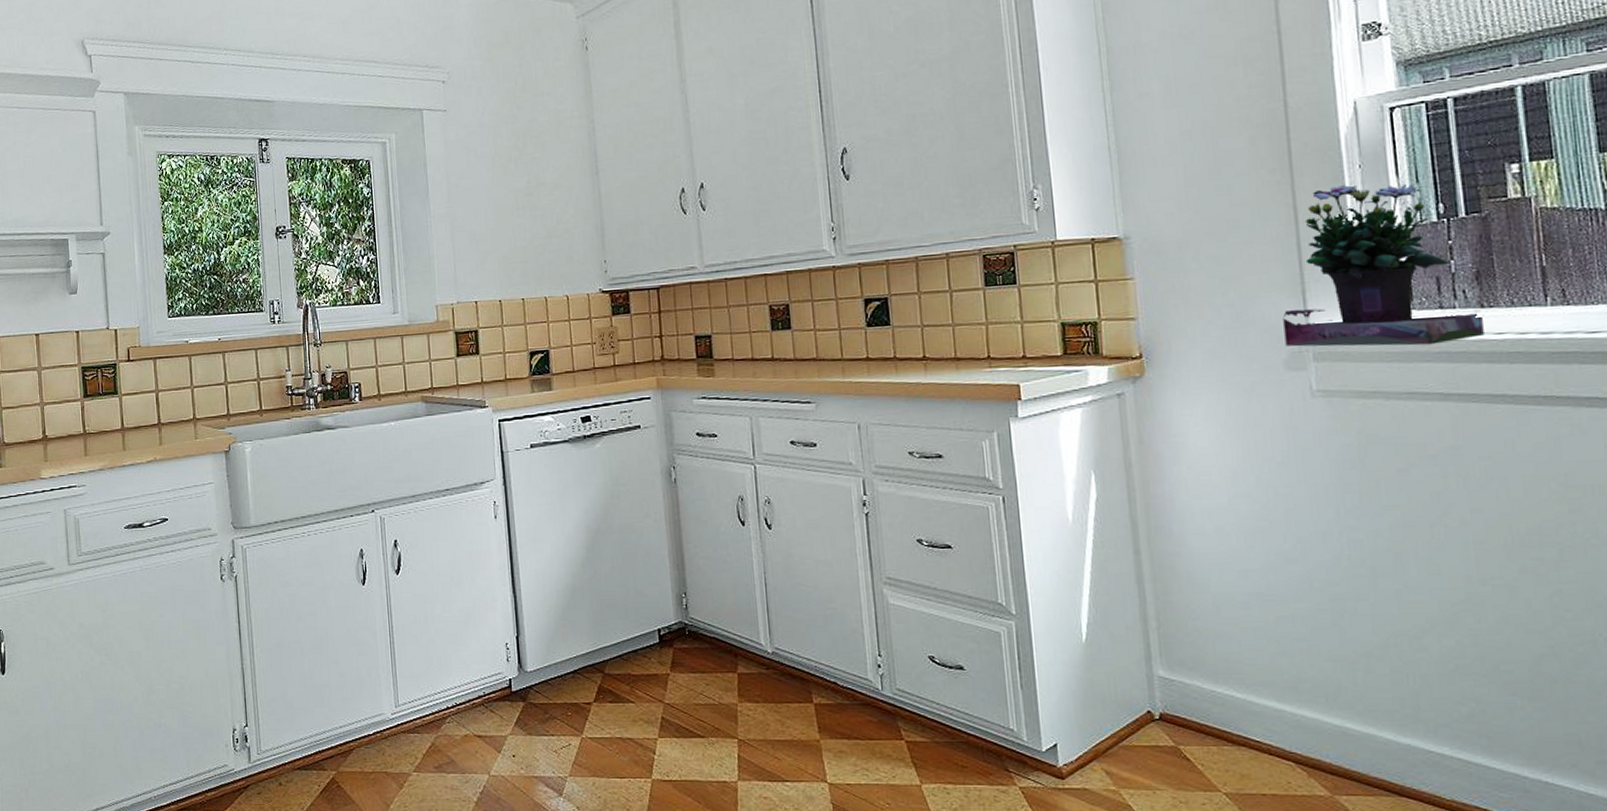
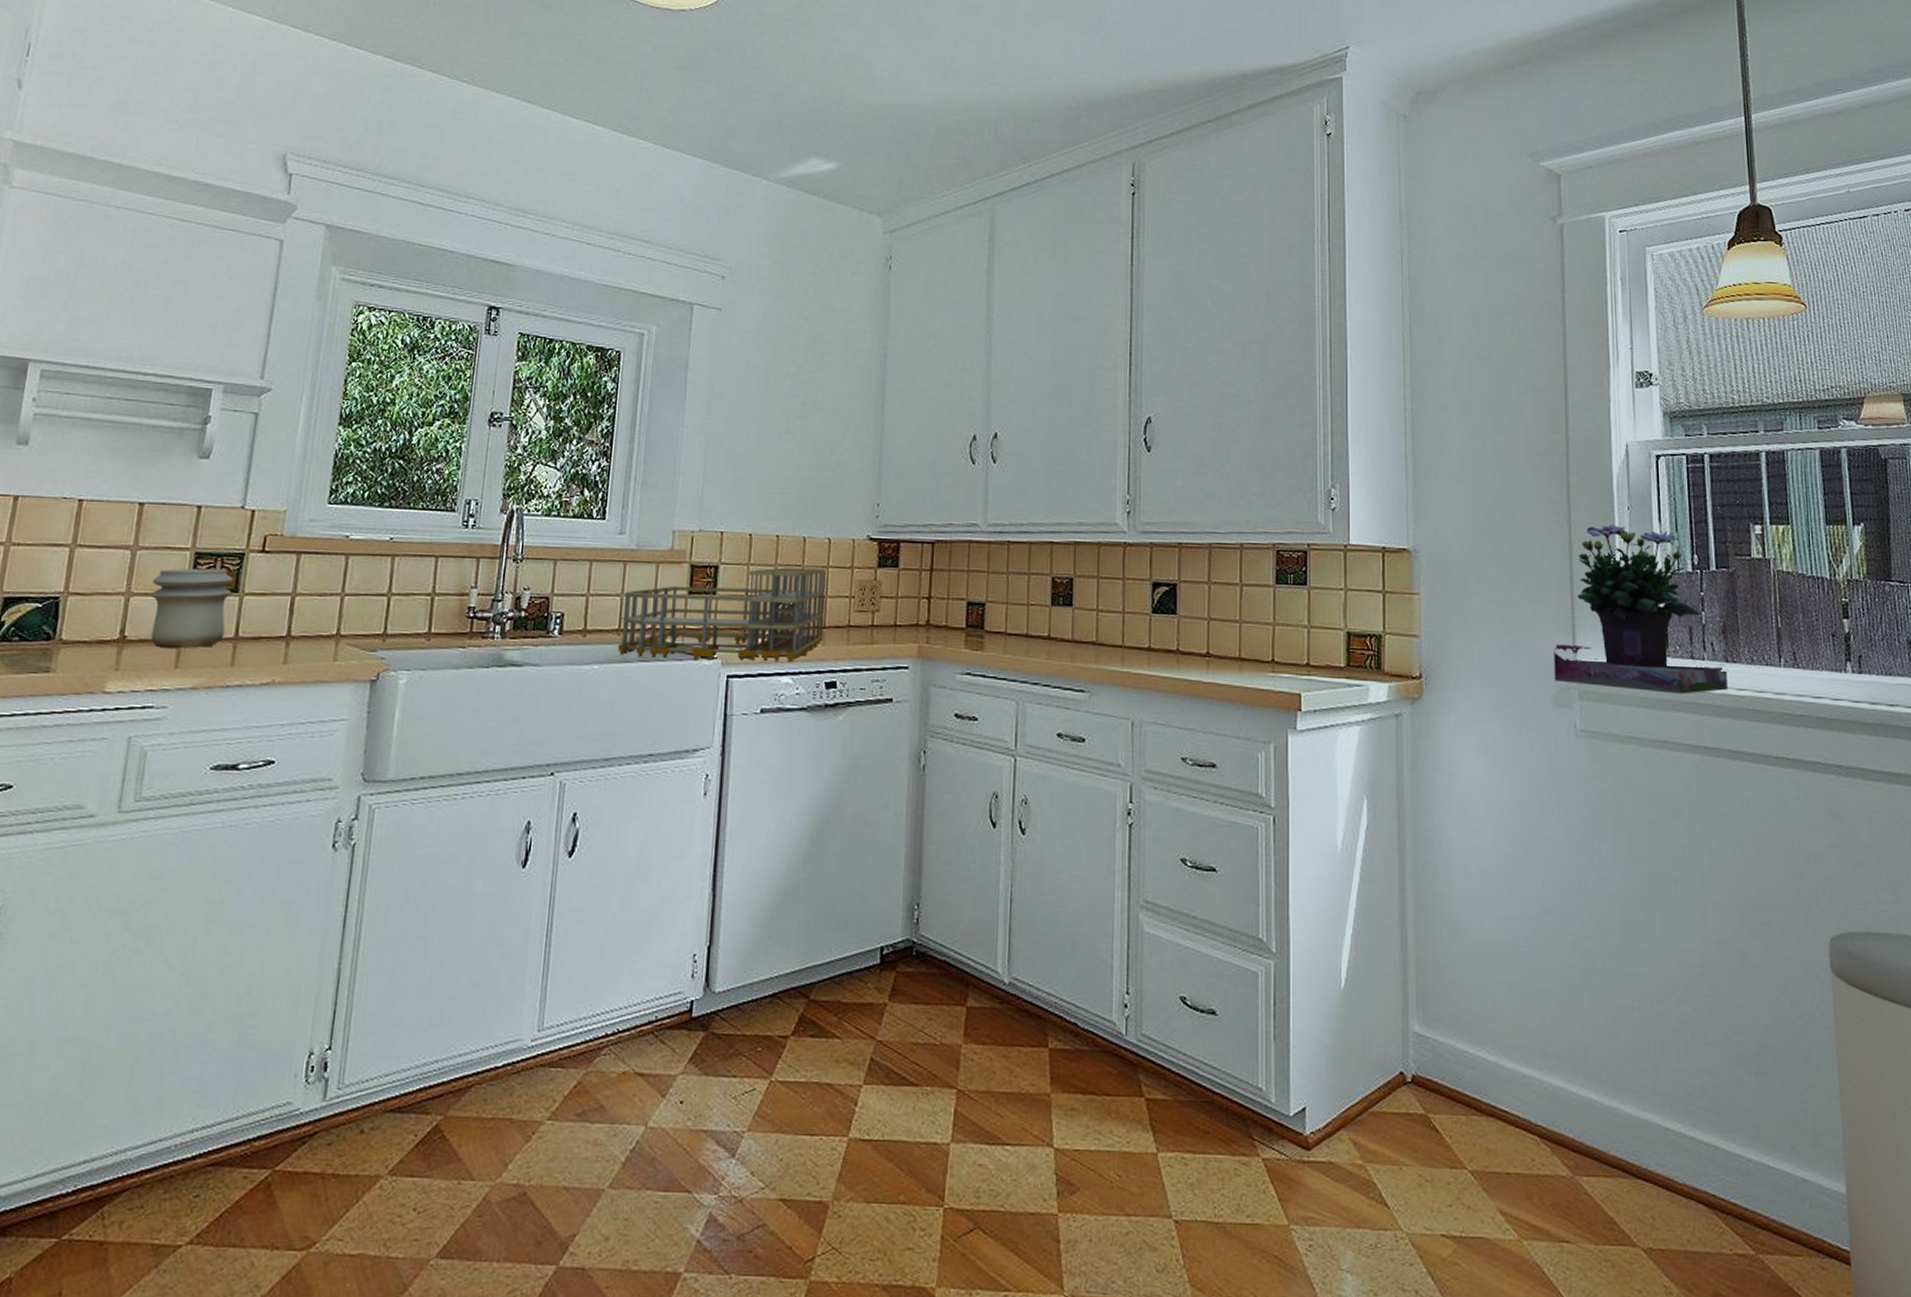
jar: none [56,377,114,442] -> present [150,568,232,649]
dish rack: none [404,322,574,412] -> present [618,567,826,663]

